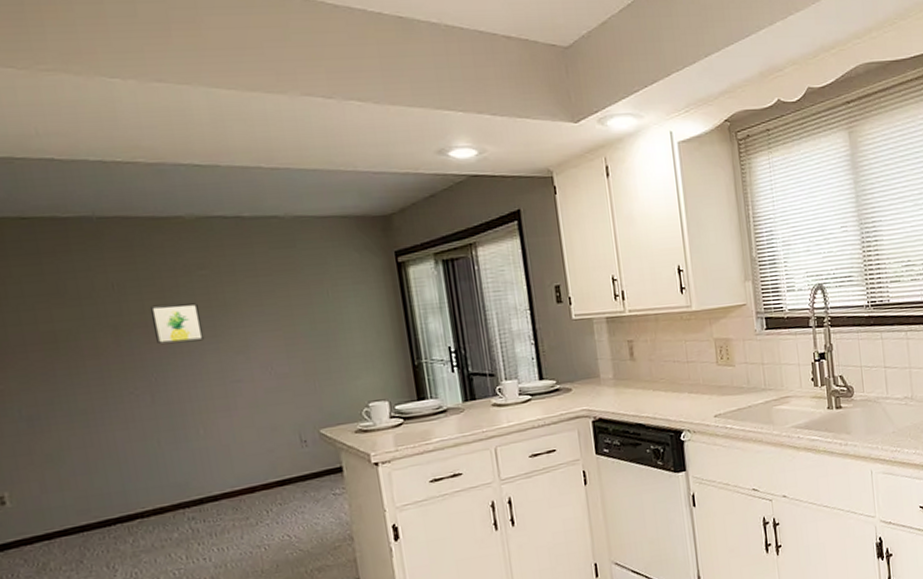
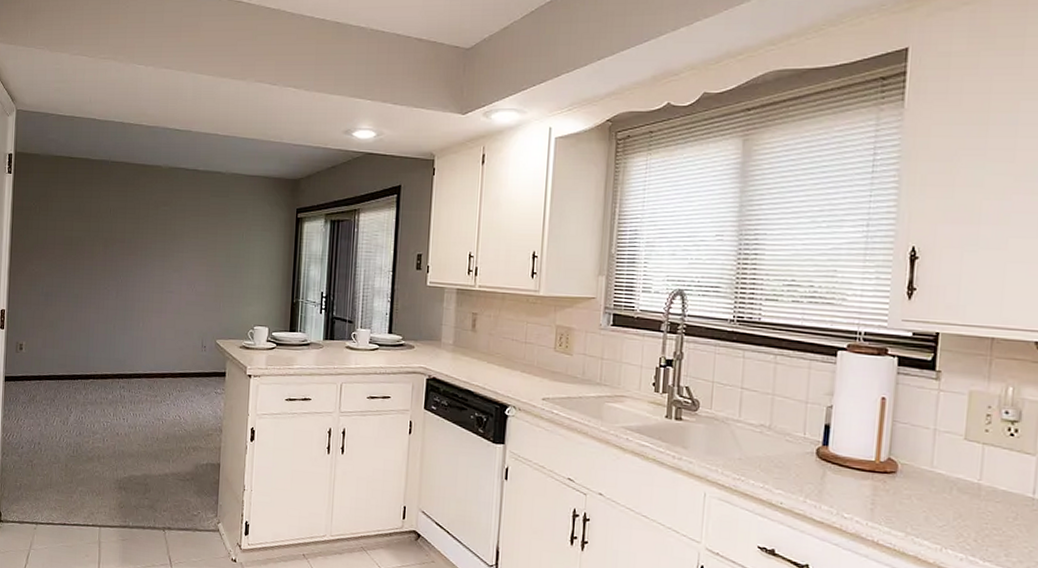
wall art: present [150,303,204,344] -> none [128,228,157,258]

